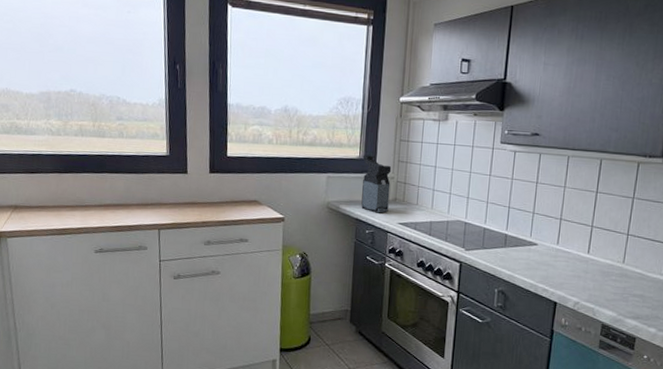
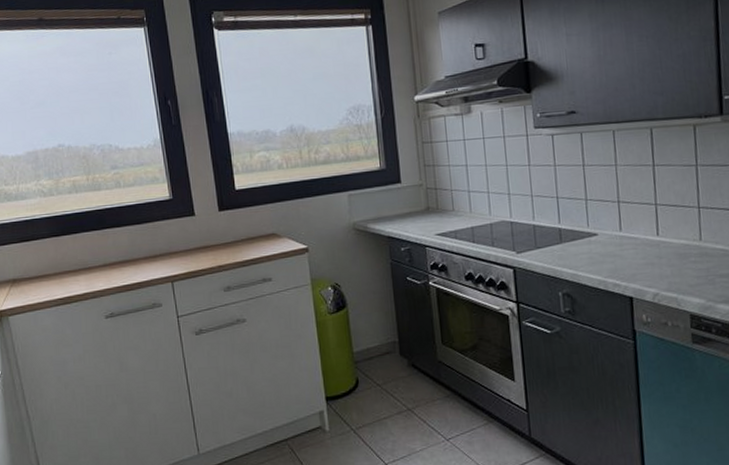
coffee maker: present [361,155,392,213] -> none [384,164,423,227]

